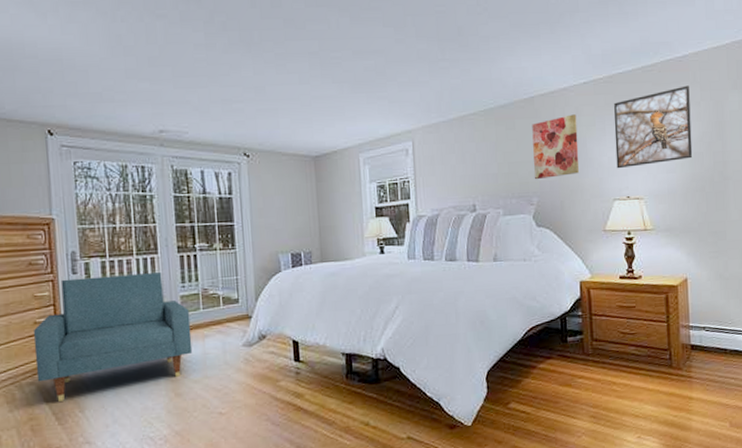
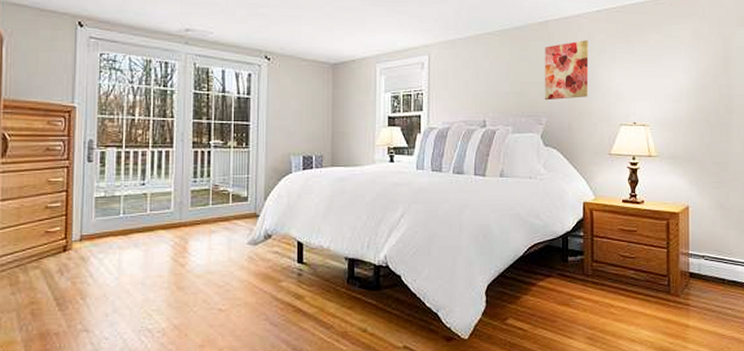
armchair: present [33,272,193,402] -> none [42,166,199,287]
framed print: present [614,85,693,169] -> none [624,20,699,95]

